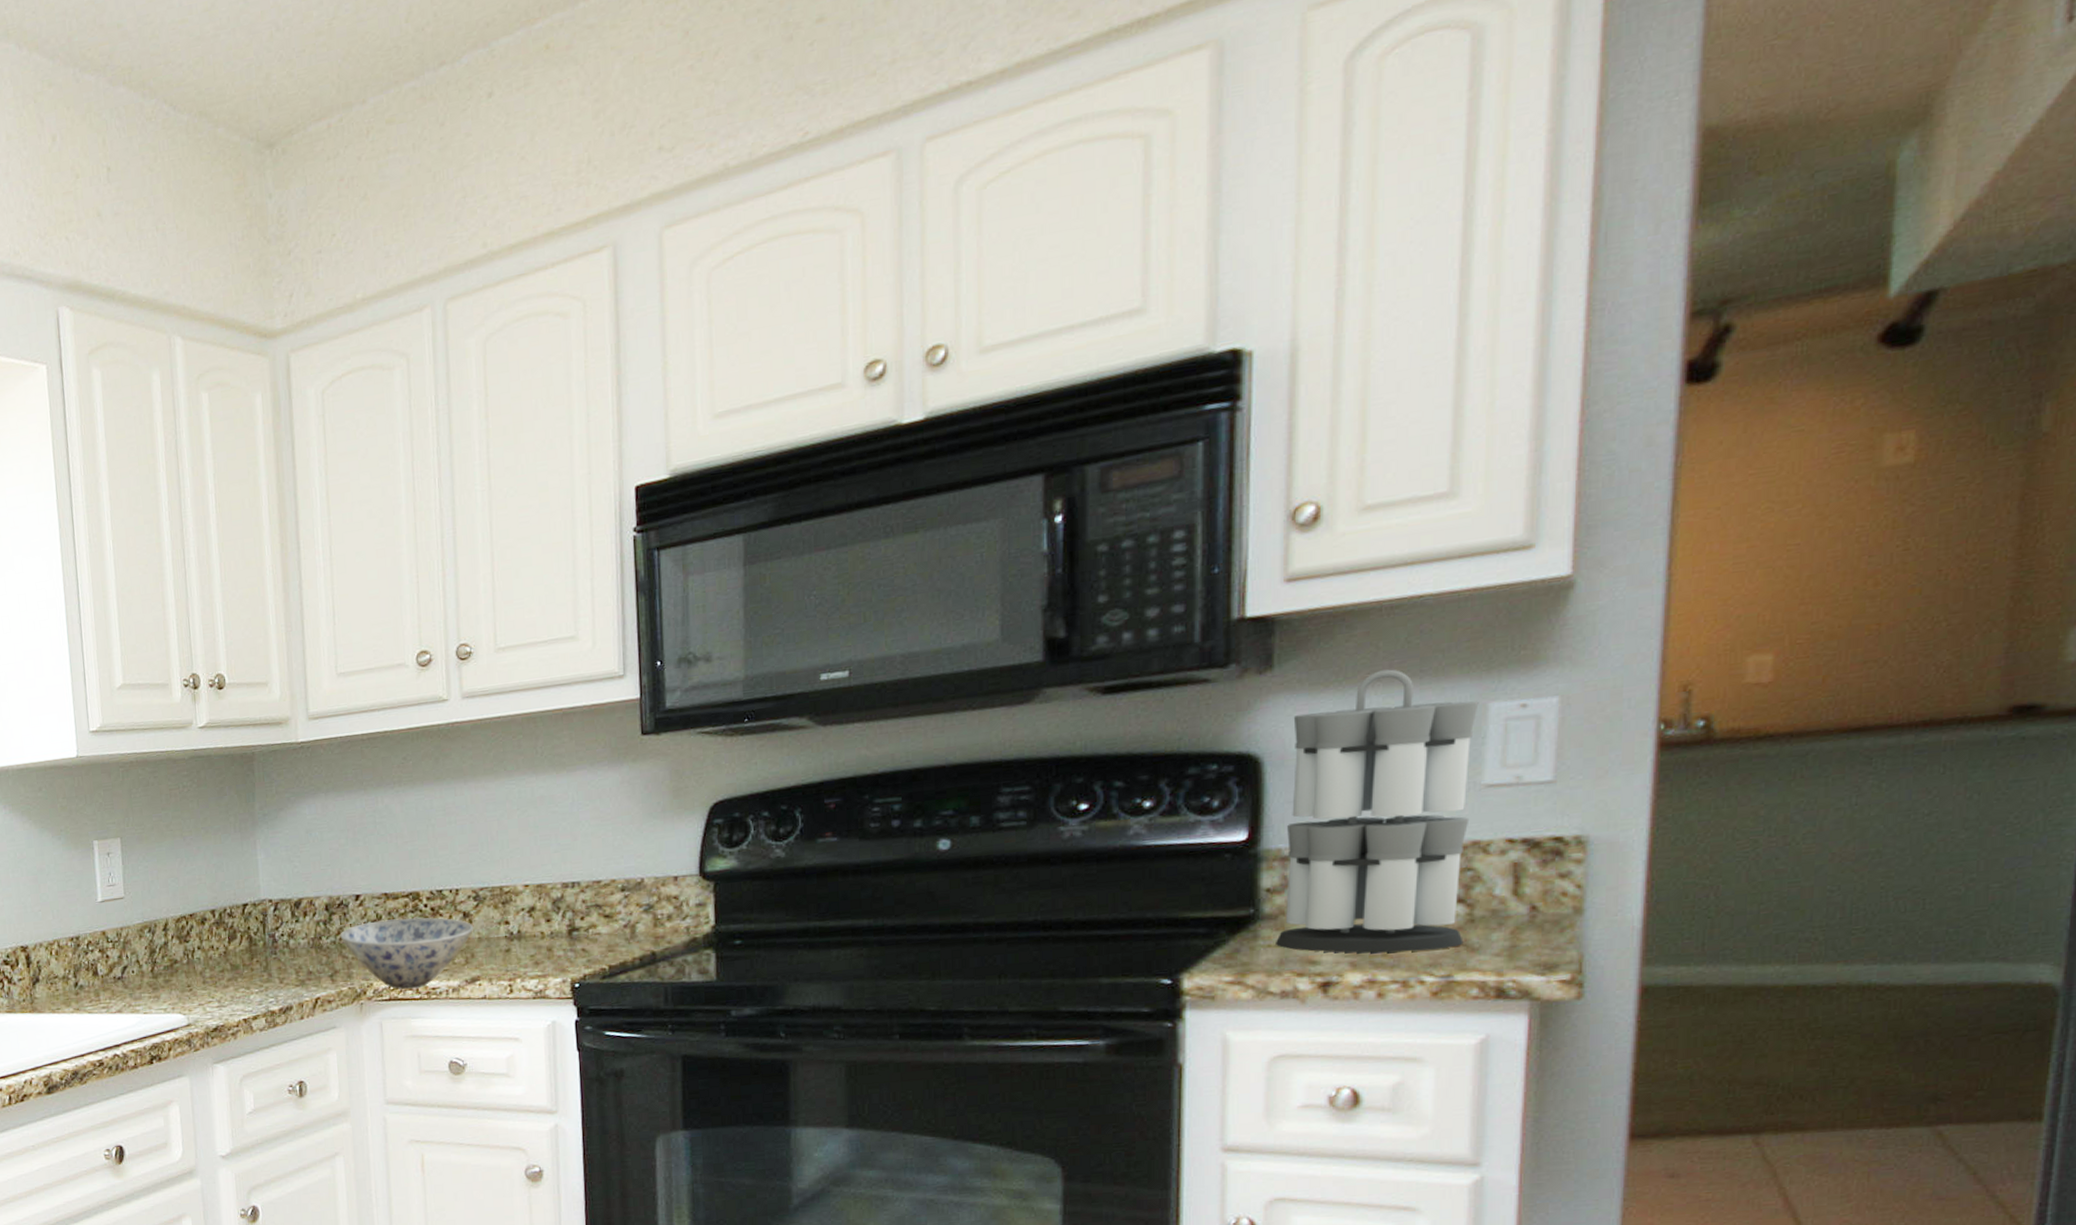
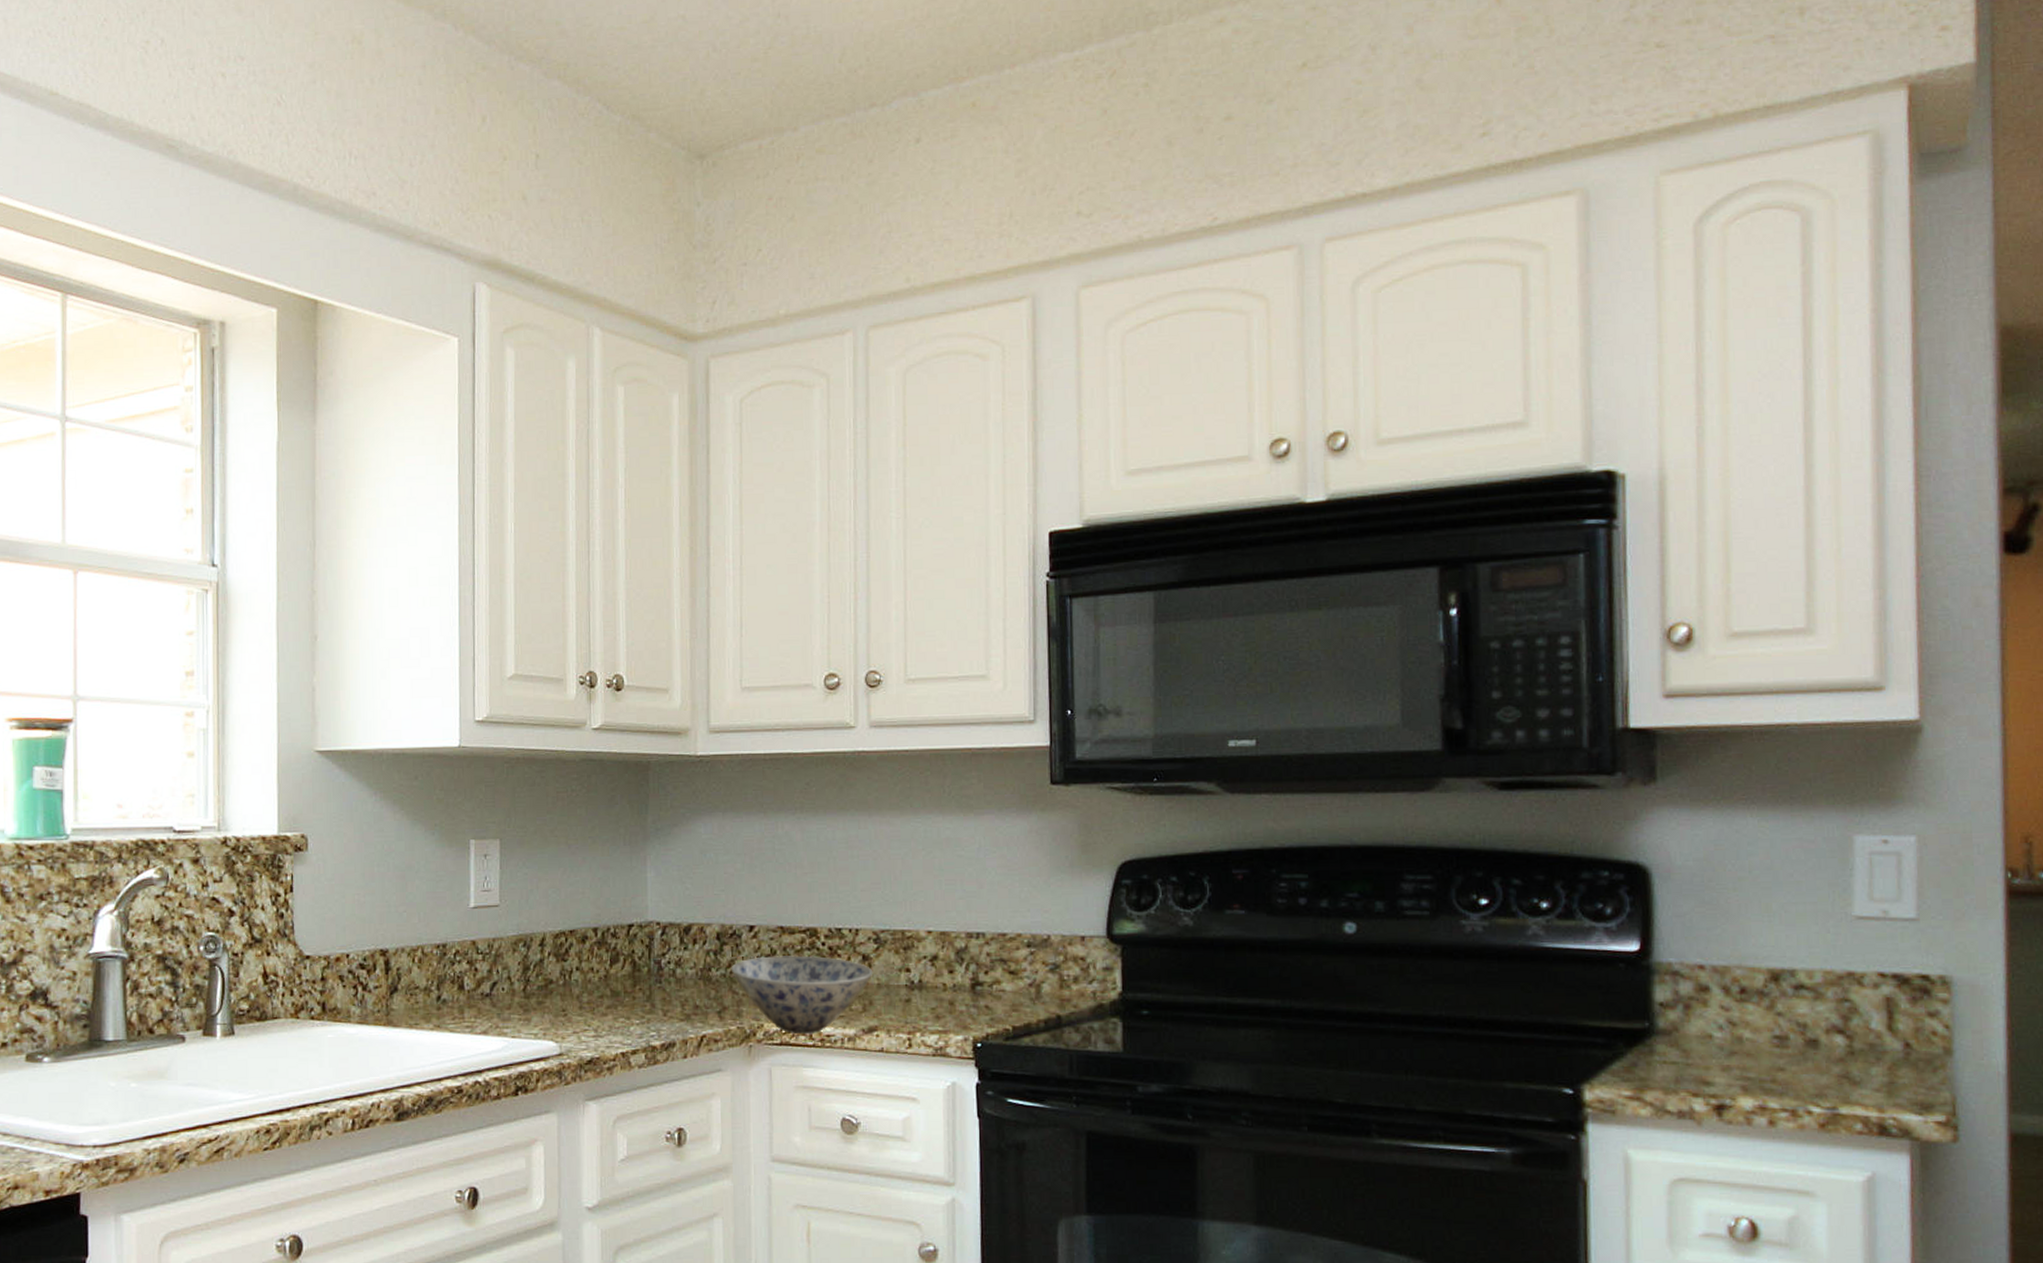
spice rack: present [1276,669,1479,953] -> none [1671,793,1846,1080]

